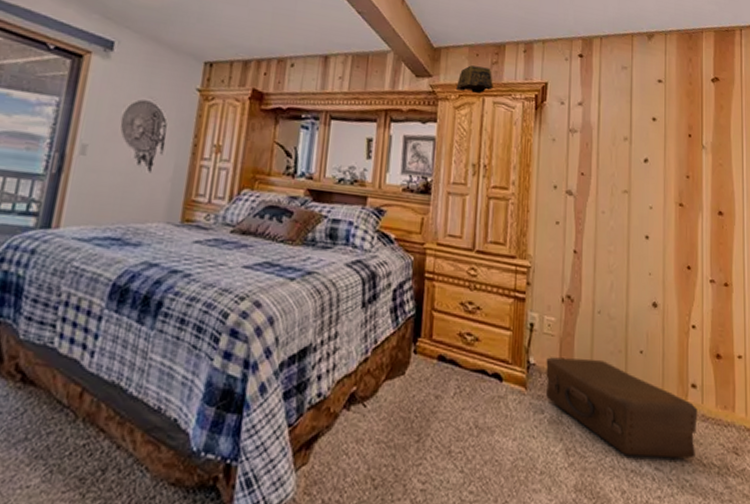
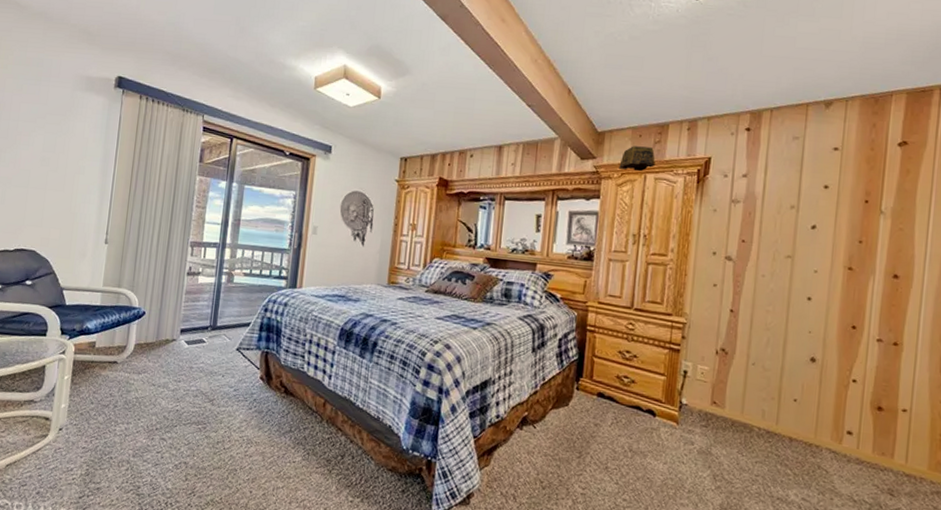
suitcase: present [546,357,698,459] -> none [696,399,852,495]

